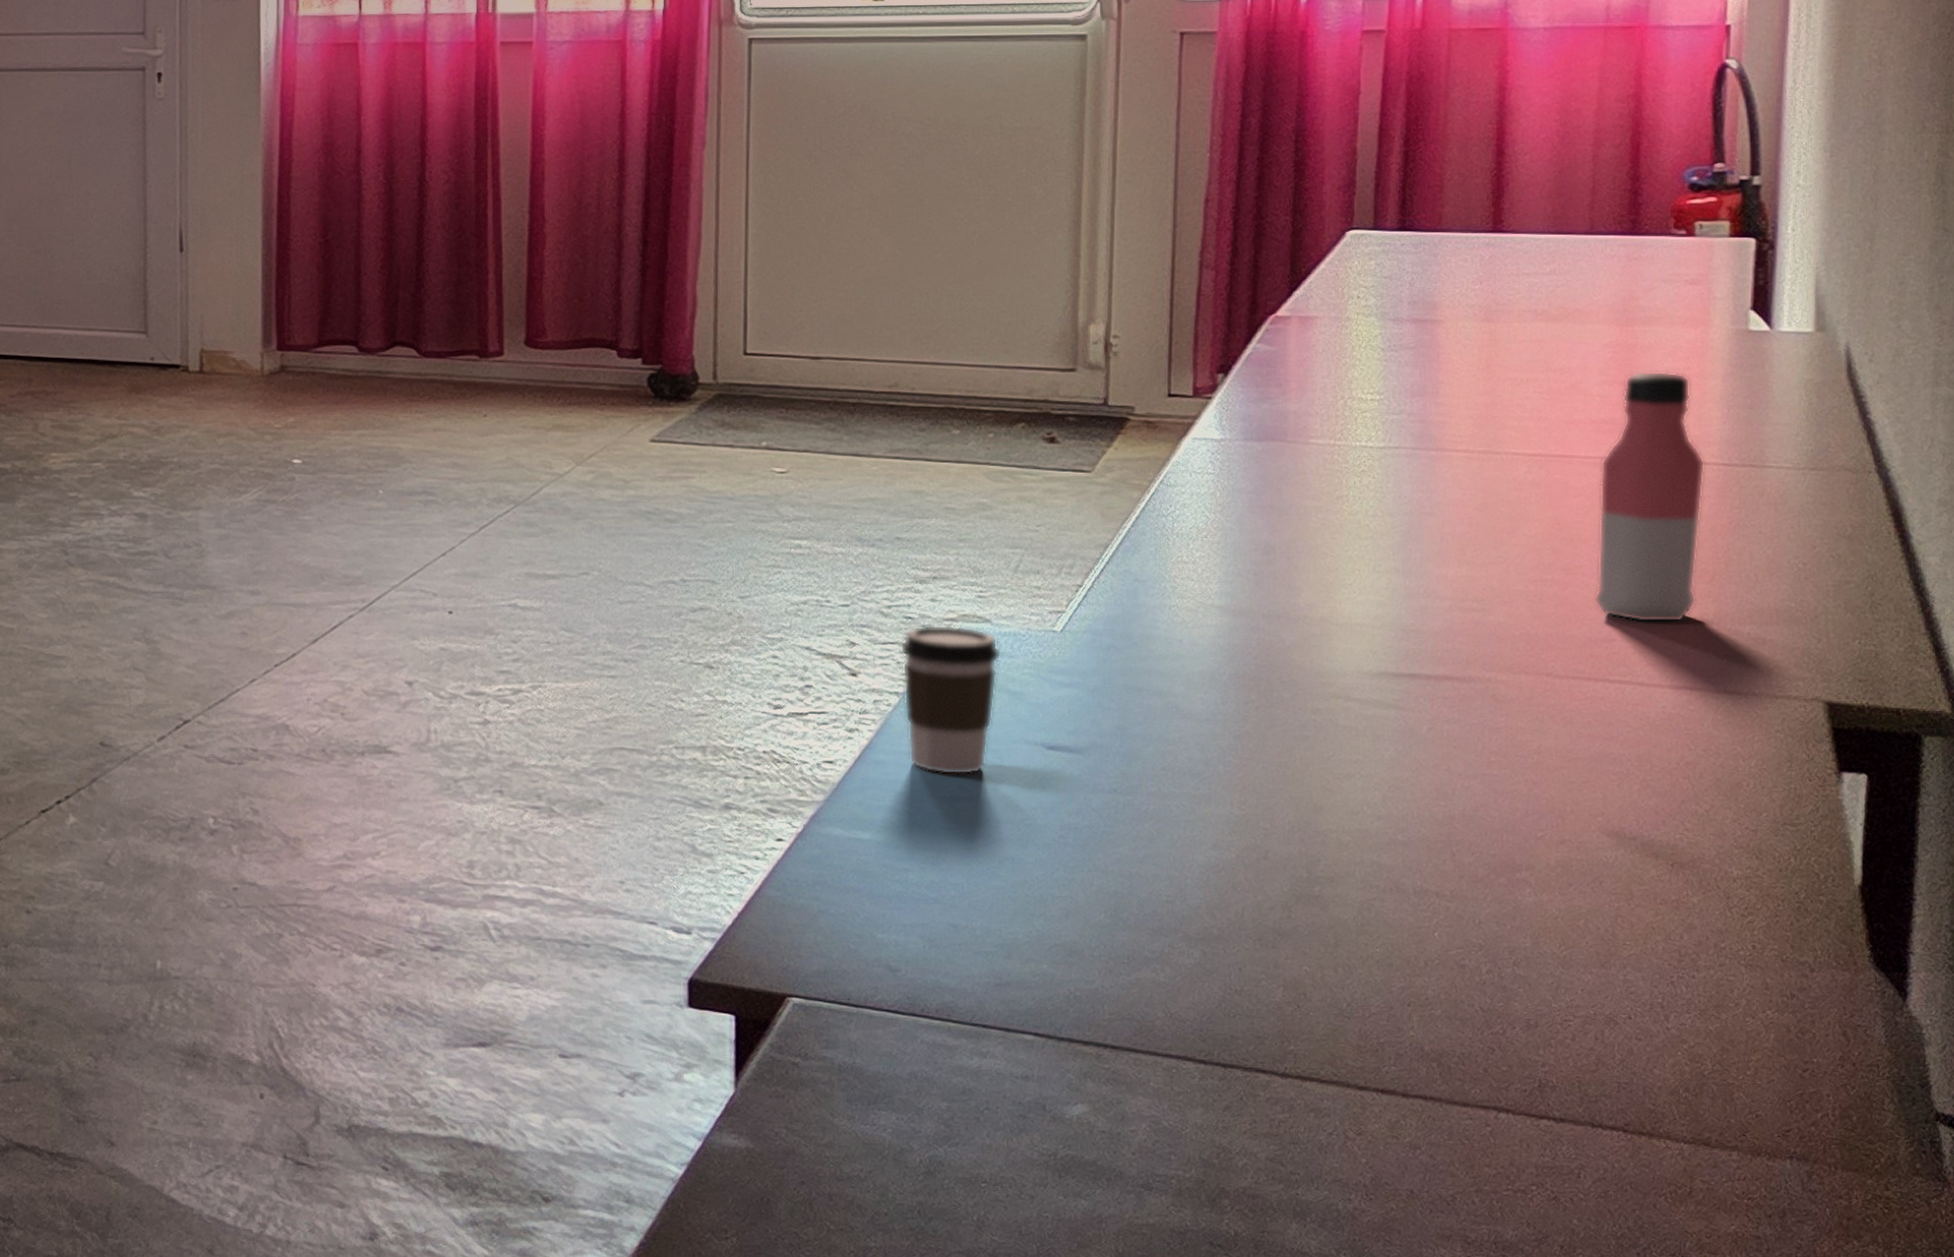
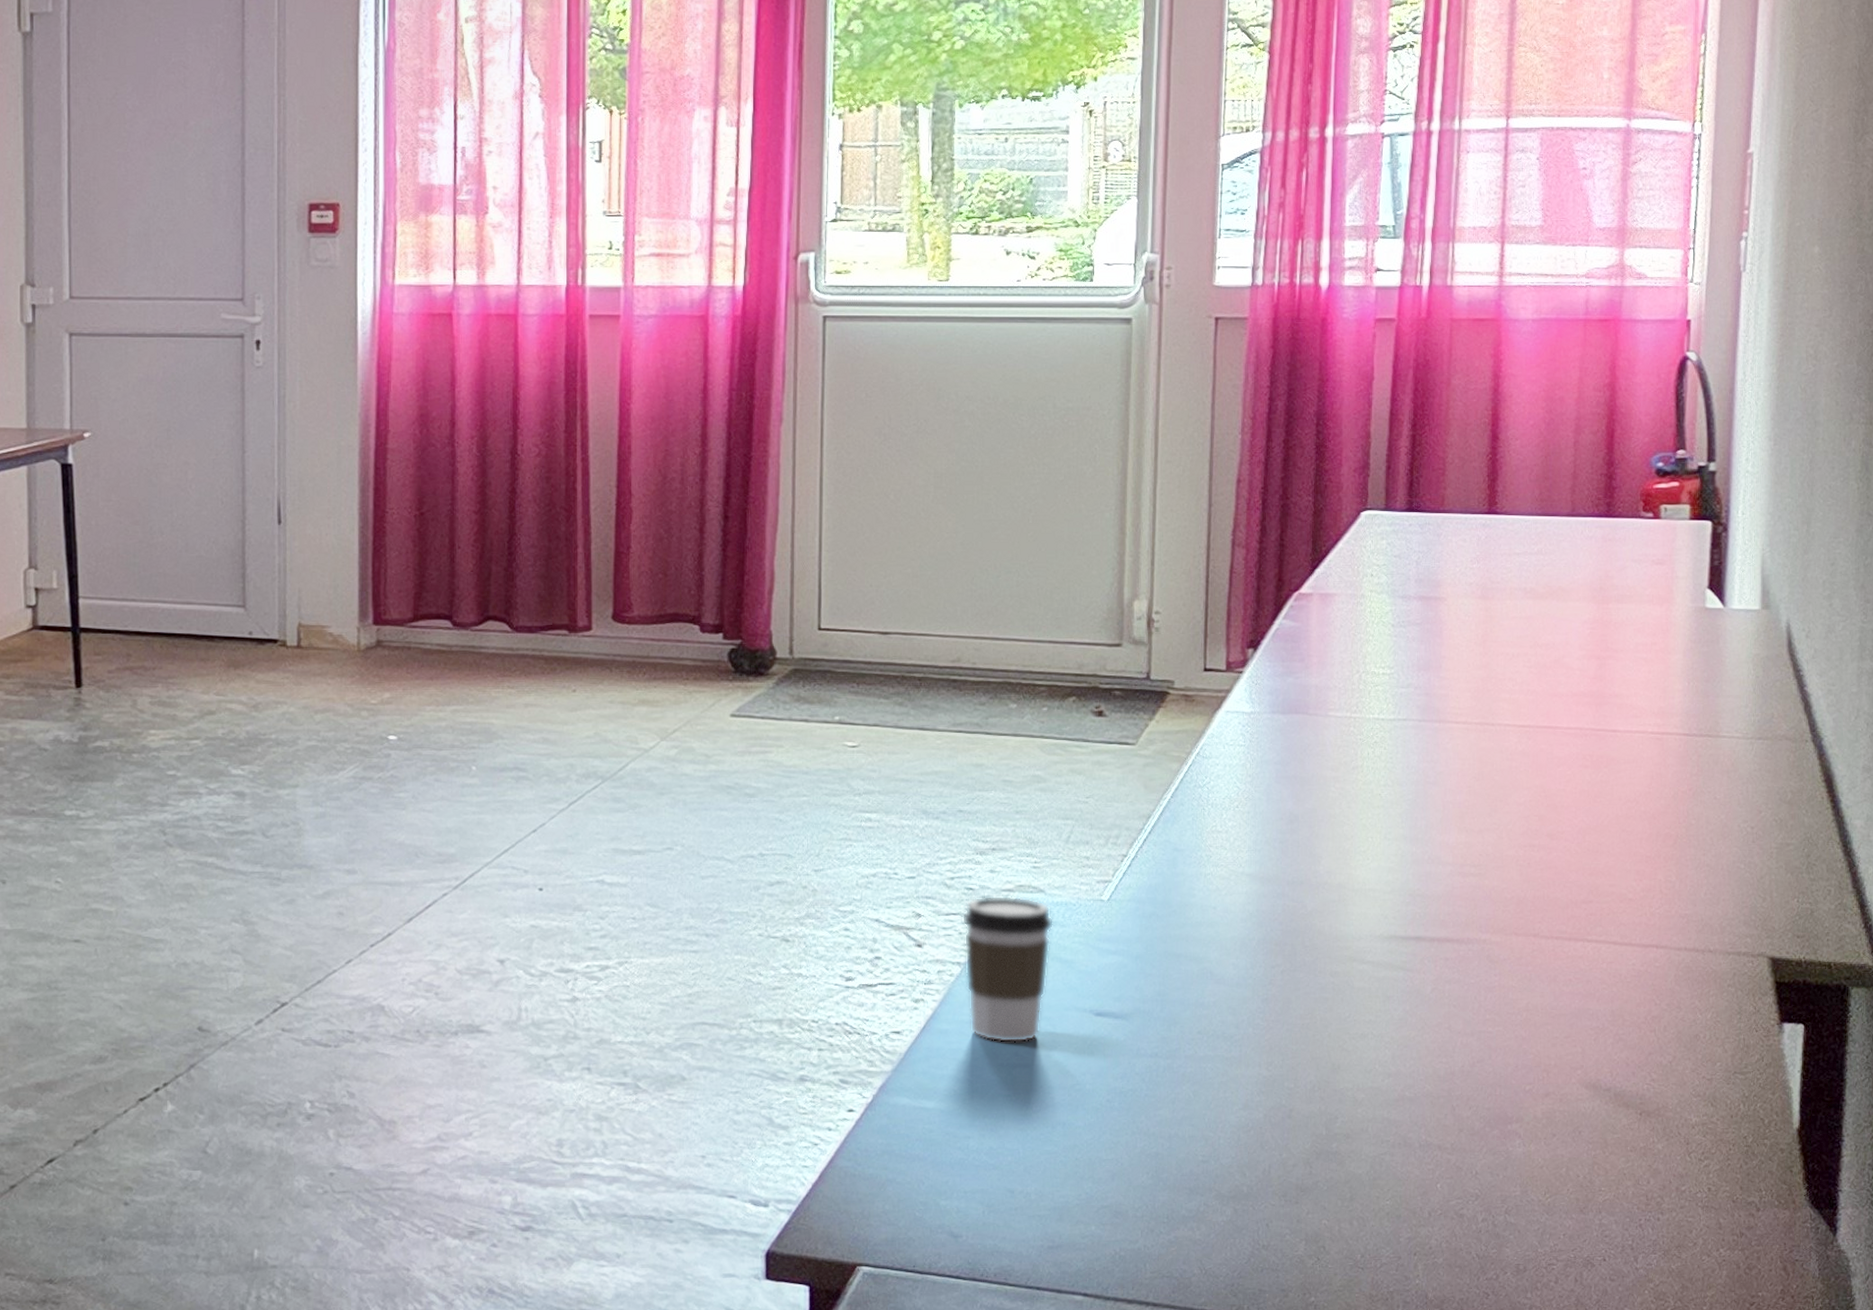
water bottle: present [1594,371,1706,623] -> none [1575,646,1669,885]

